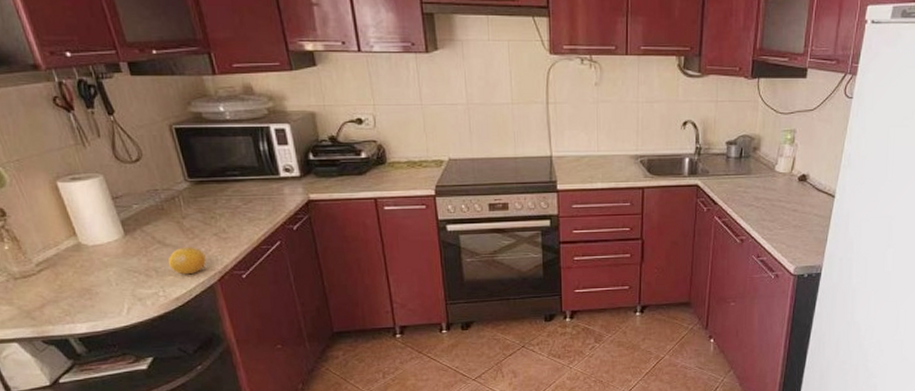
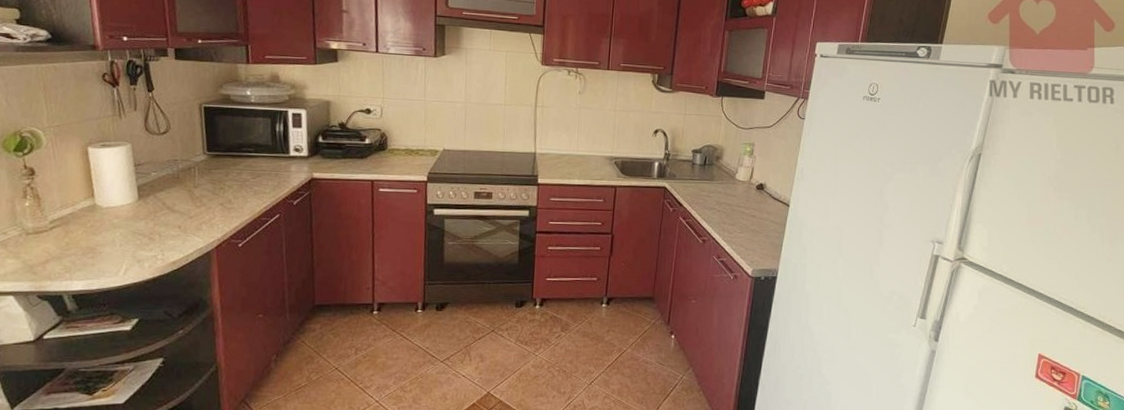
fruit: present [168,246,206,275] -> none [172,214,208,241]

